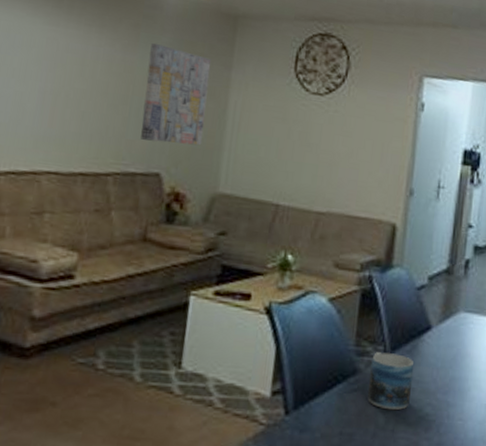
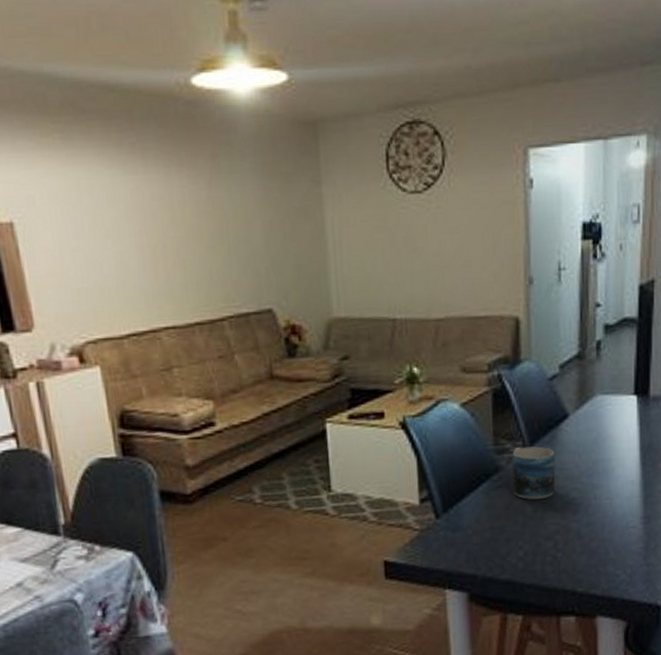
wall art: present [141,43,212,146] -> none [234,171,307,277]

